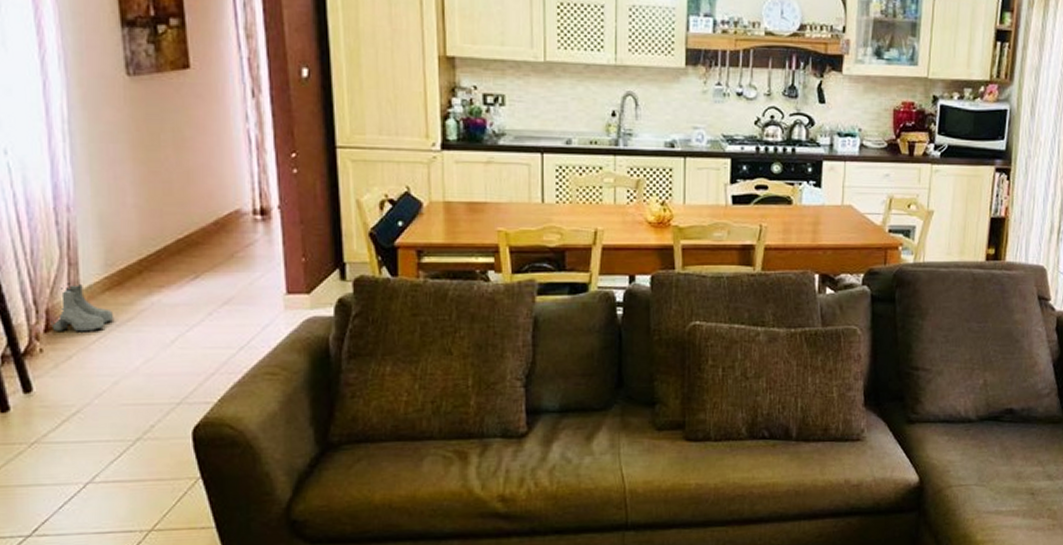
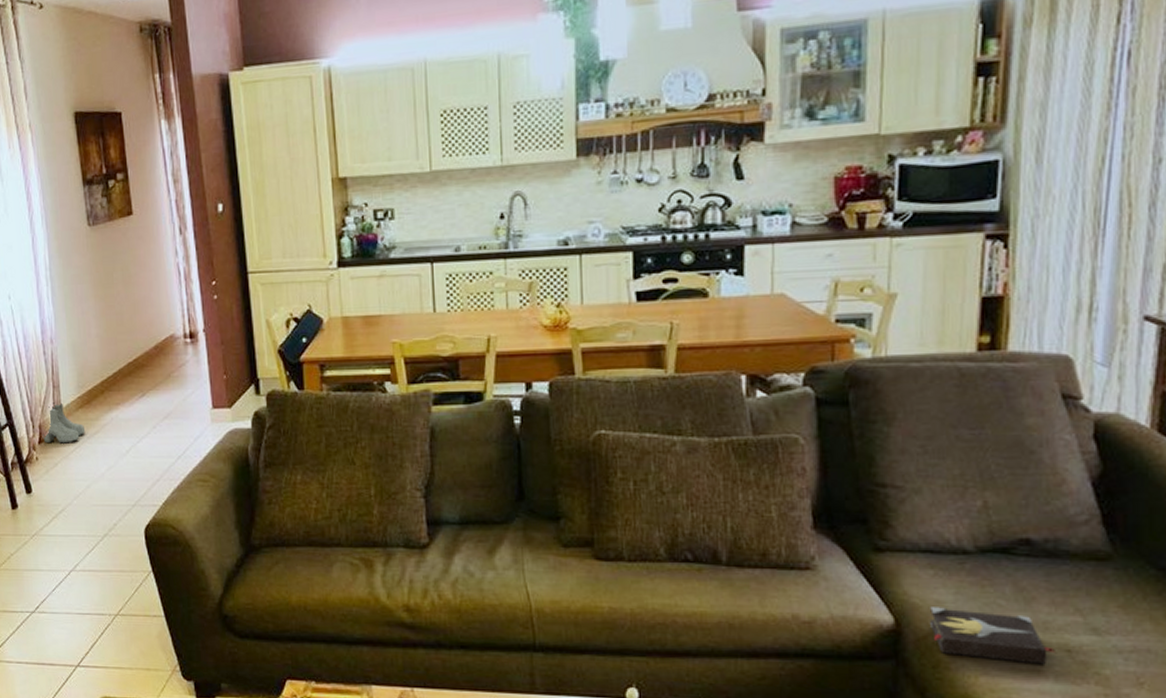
hardback book: none [943,466,1025,506] -> present [929,607,1057,665]

